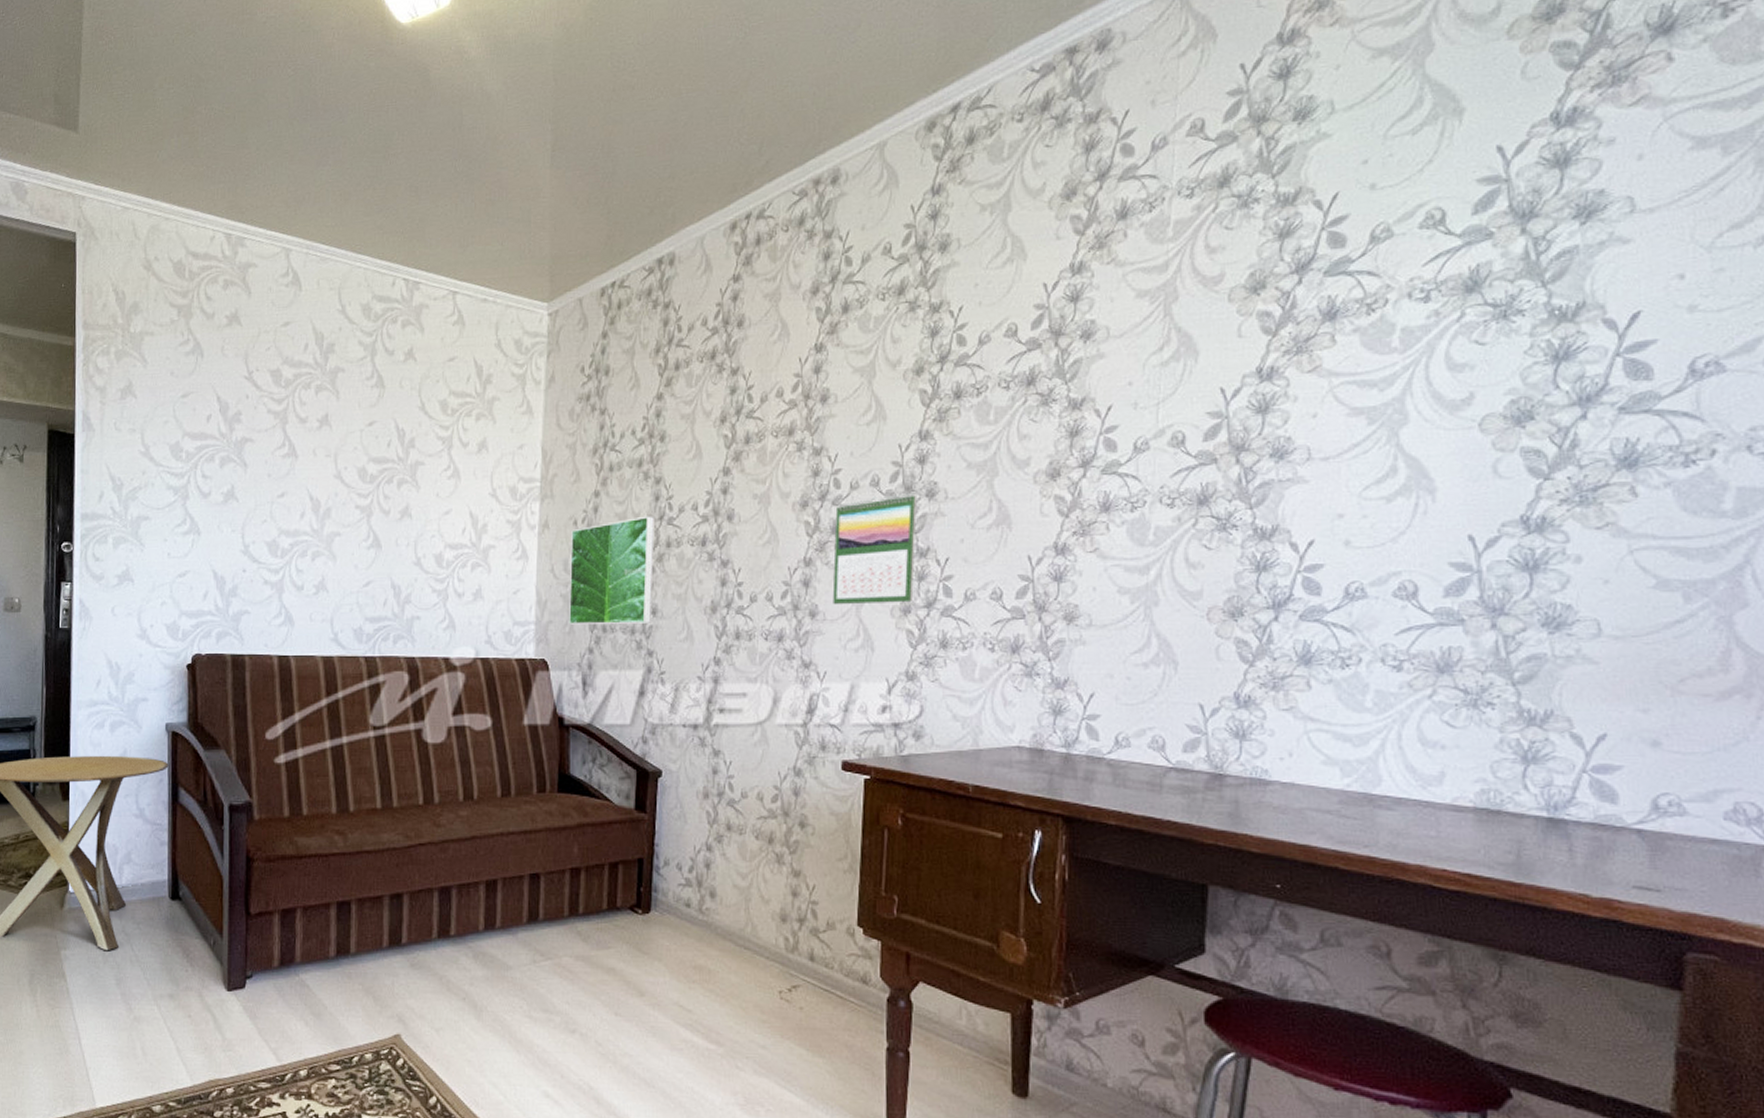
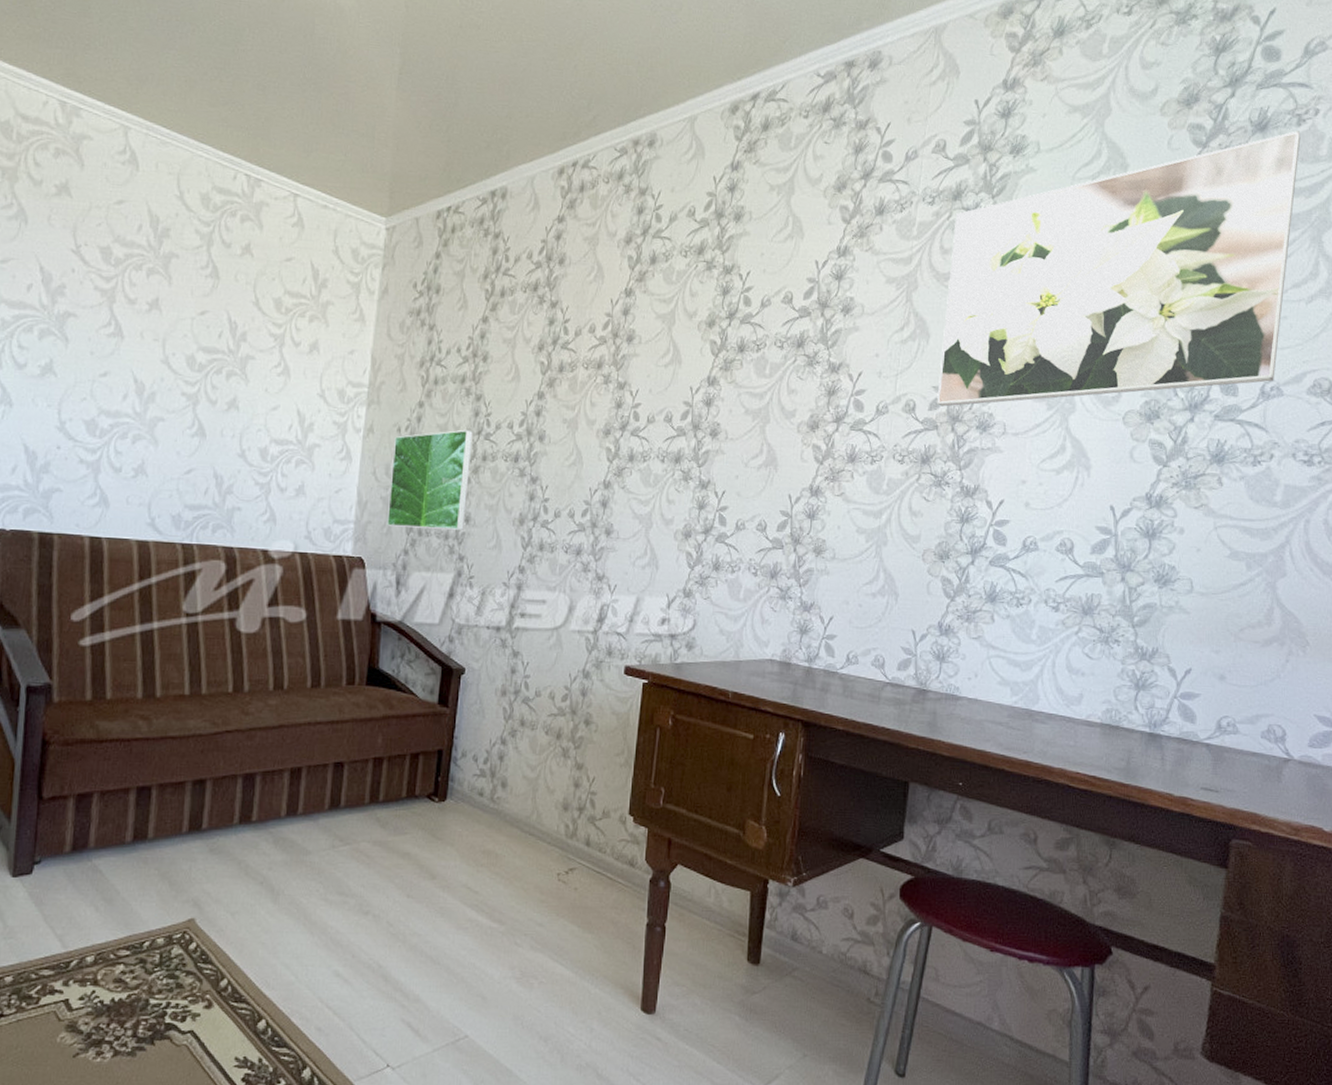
calendar: present [832,493,916,605] -> none [626,431,702,528]
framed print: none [1213,24,1729,435] -> present [937,131,1301,407]

